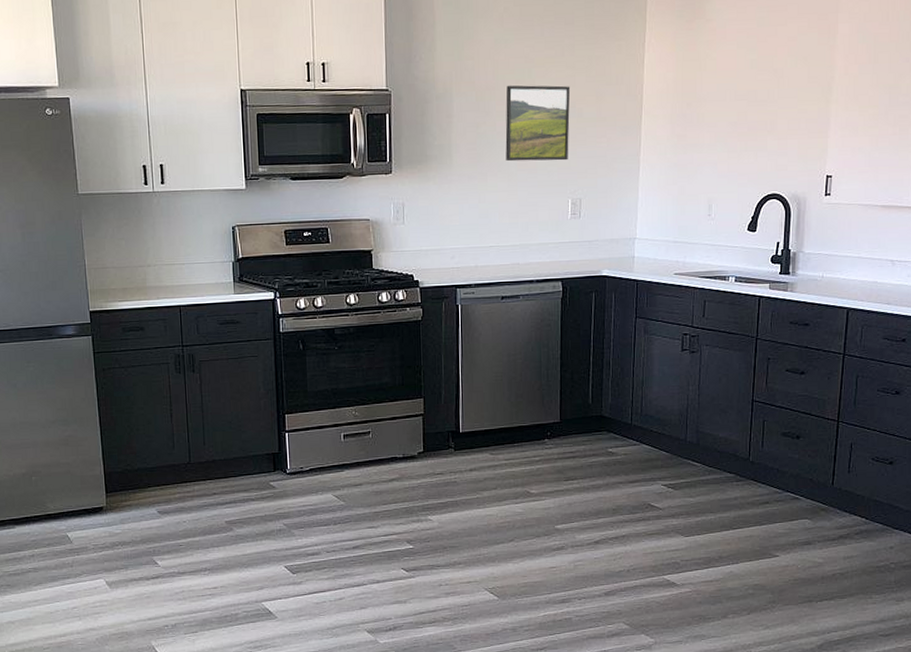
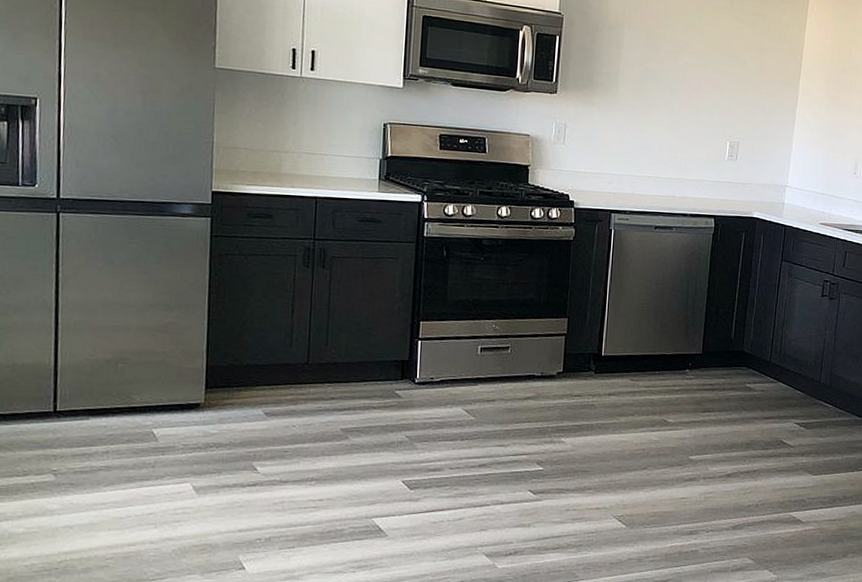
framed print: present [505,85,571,162] -> none [670,27,737,105]

